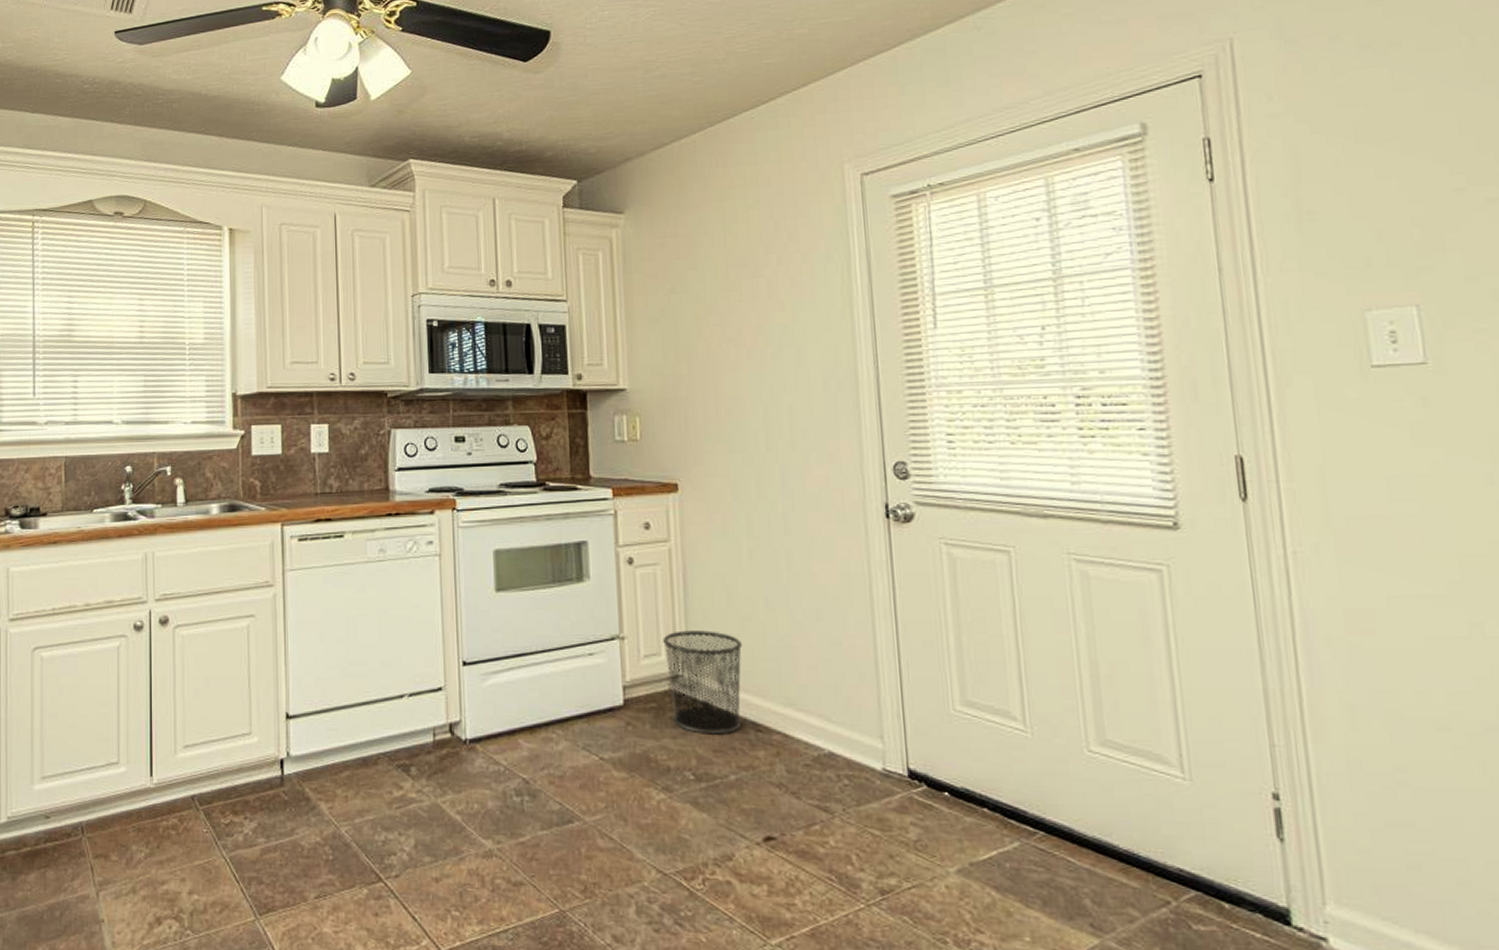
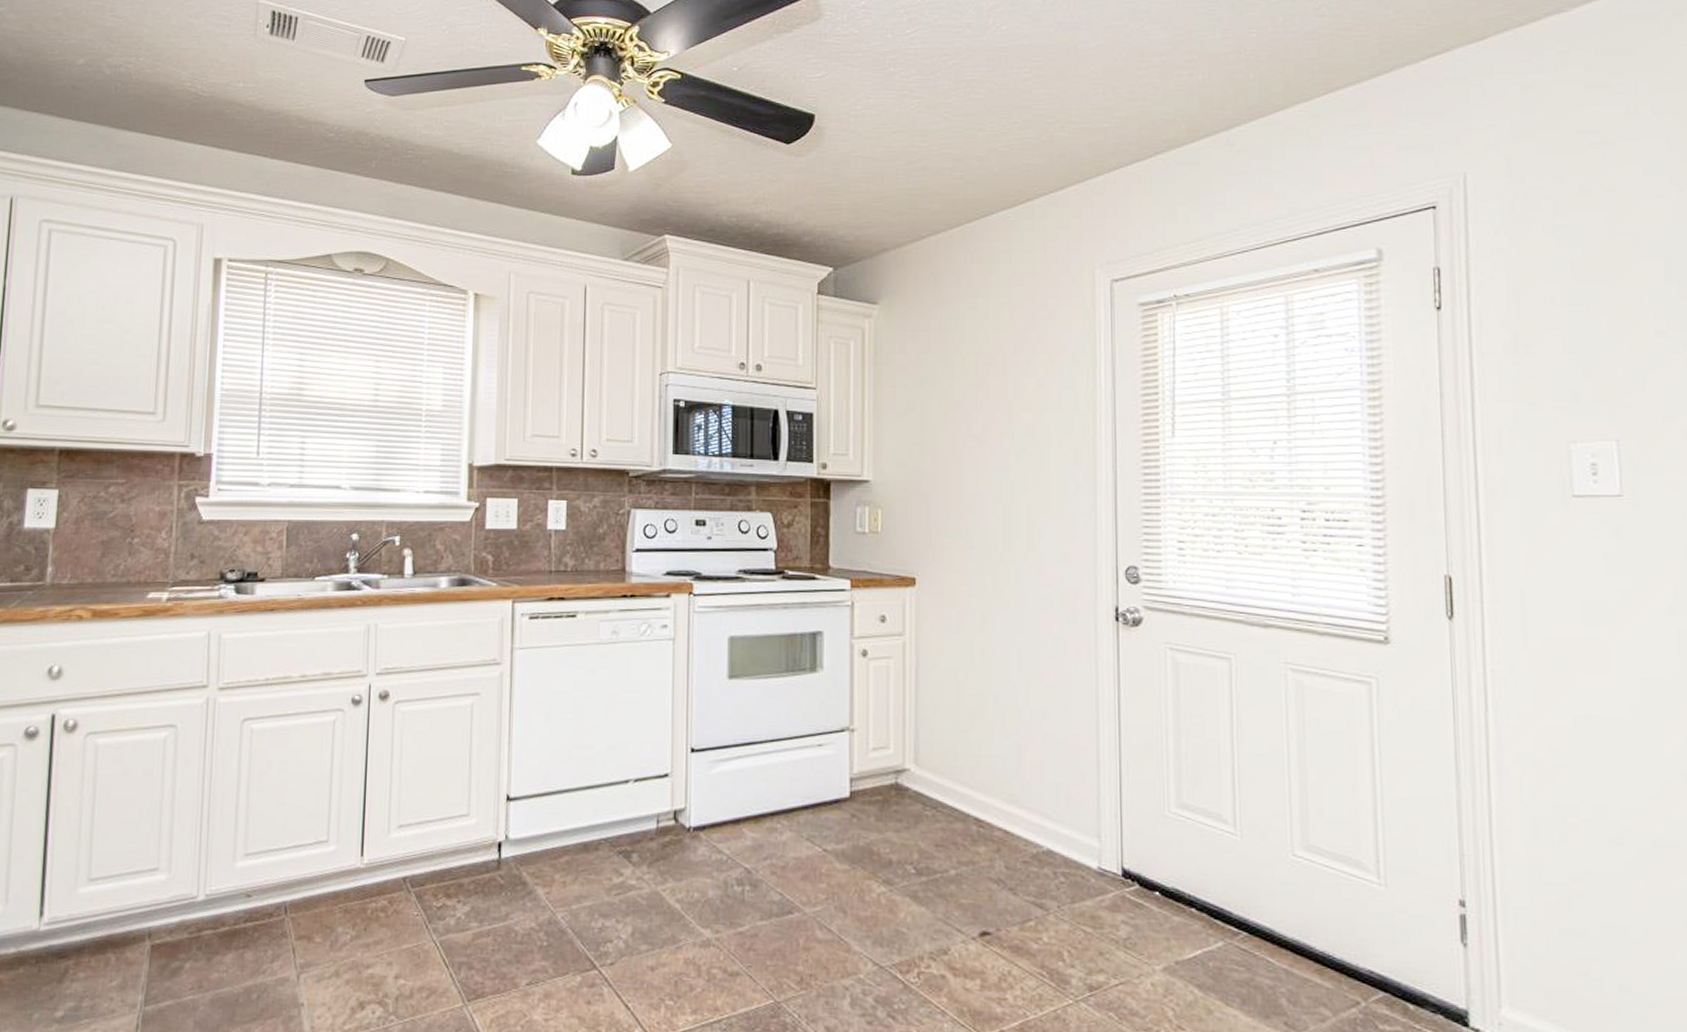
waste bin: present [663,630,743,735] -> none [892,724,971,830]

